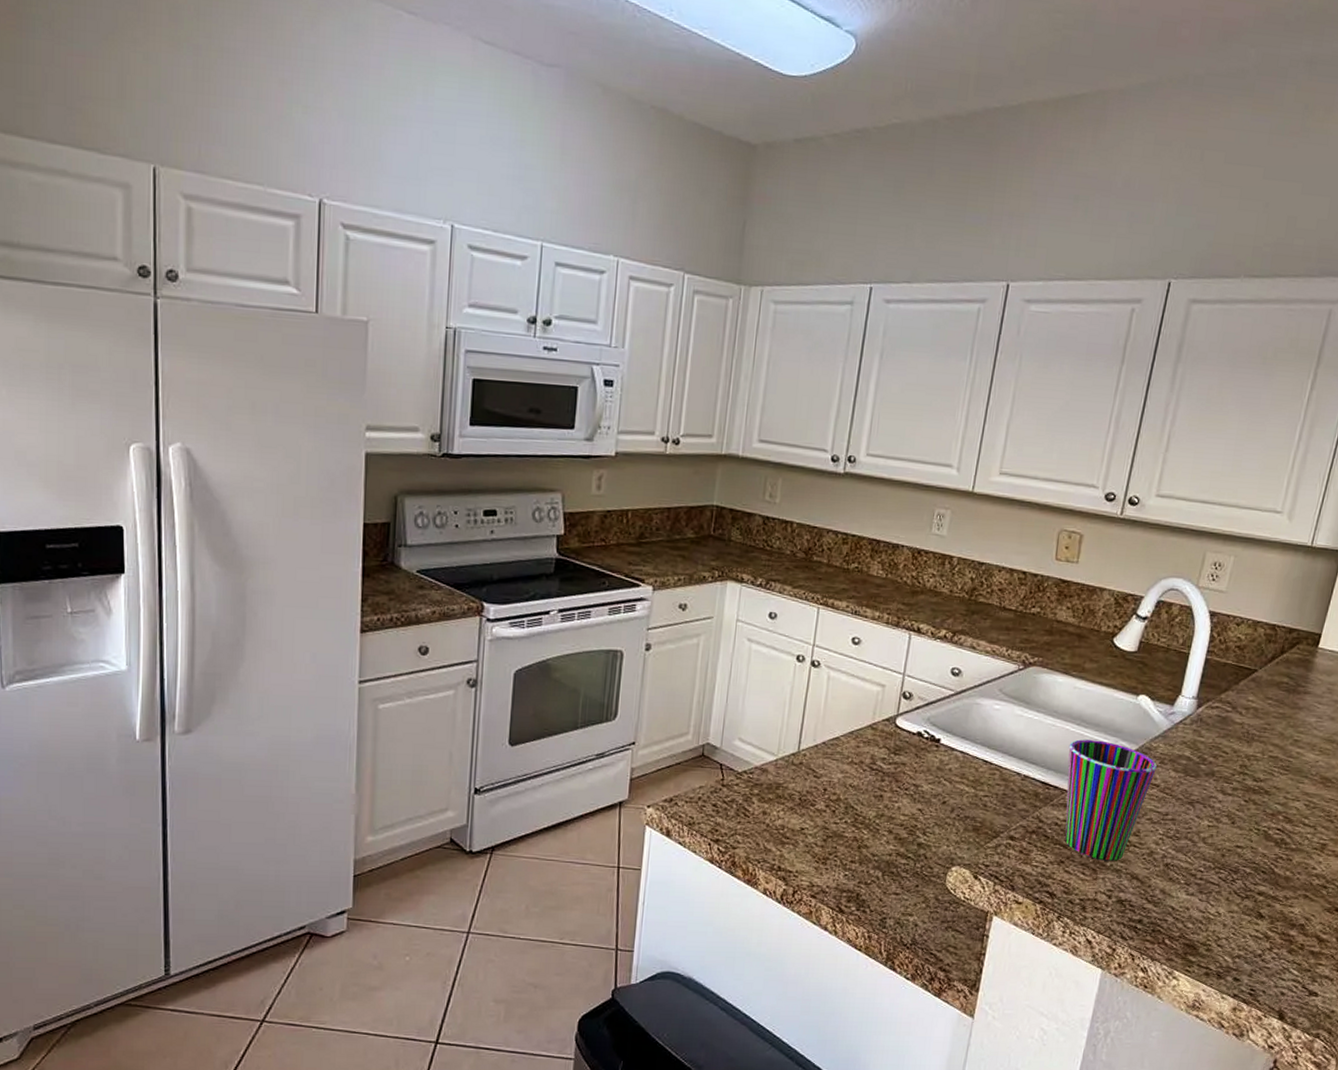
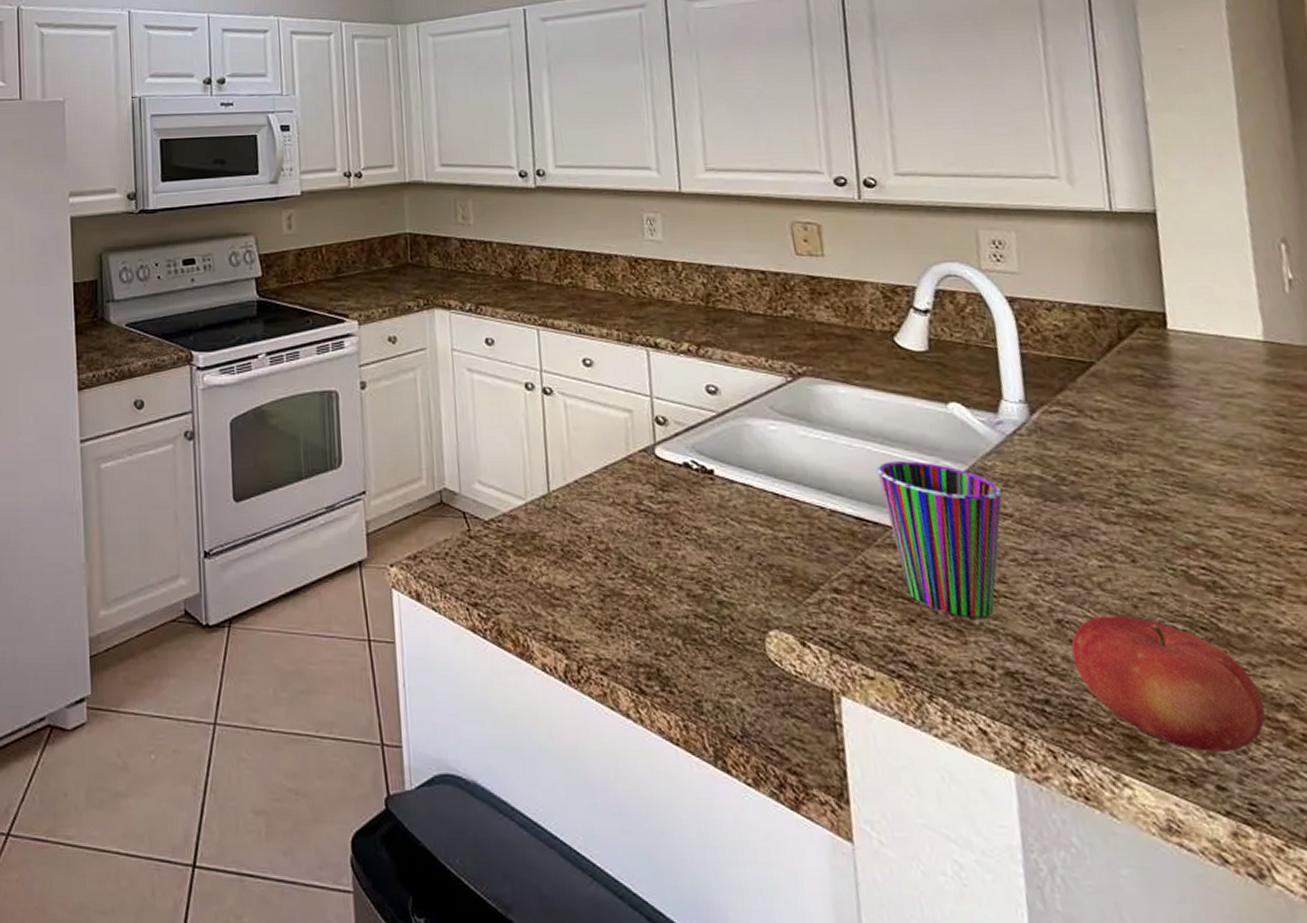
fruit: none [1167,861,1285,956] -> present [1071,616,1266,752]

